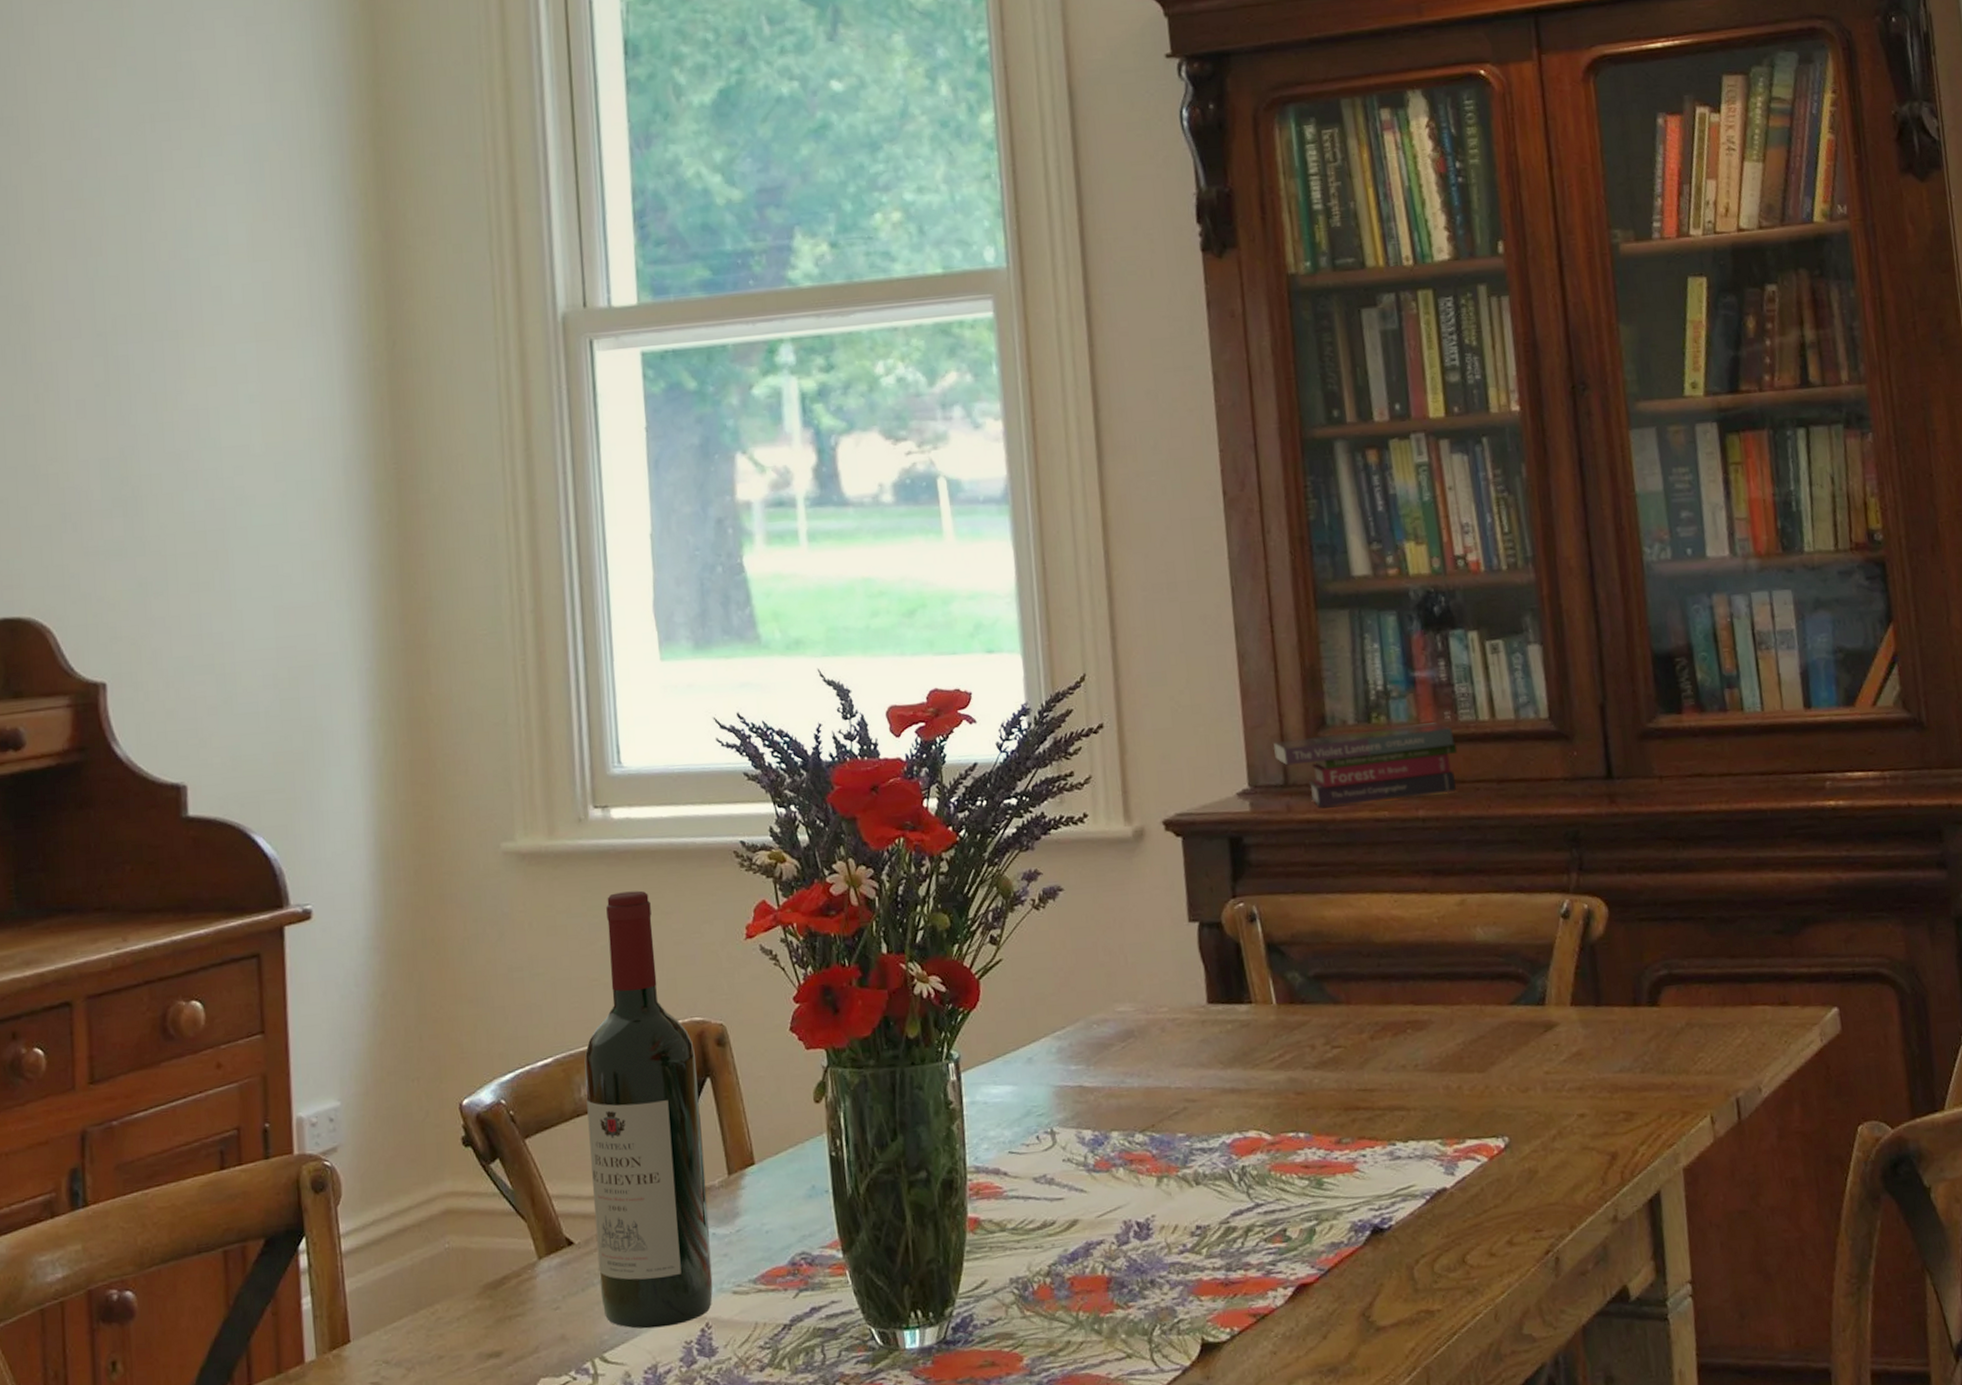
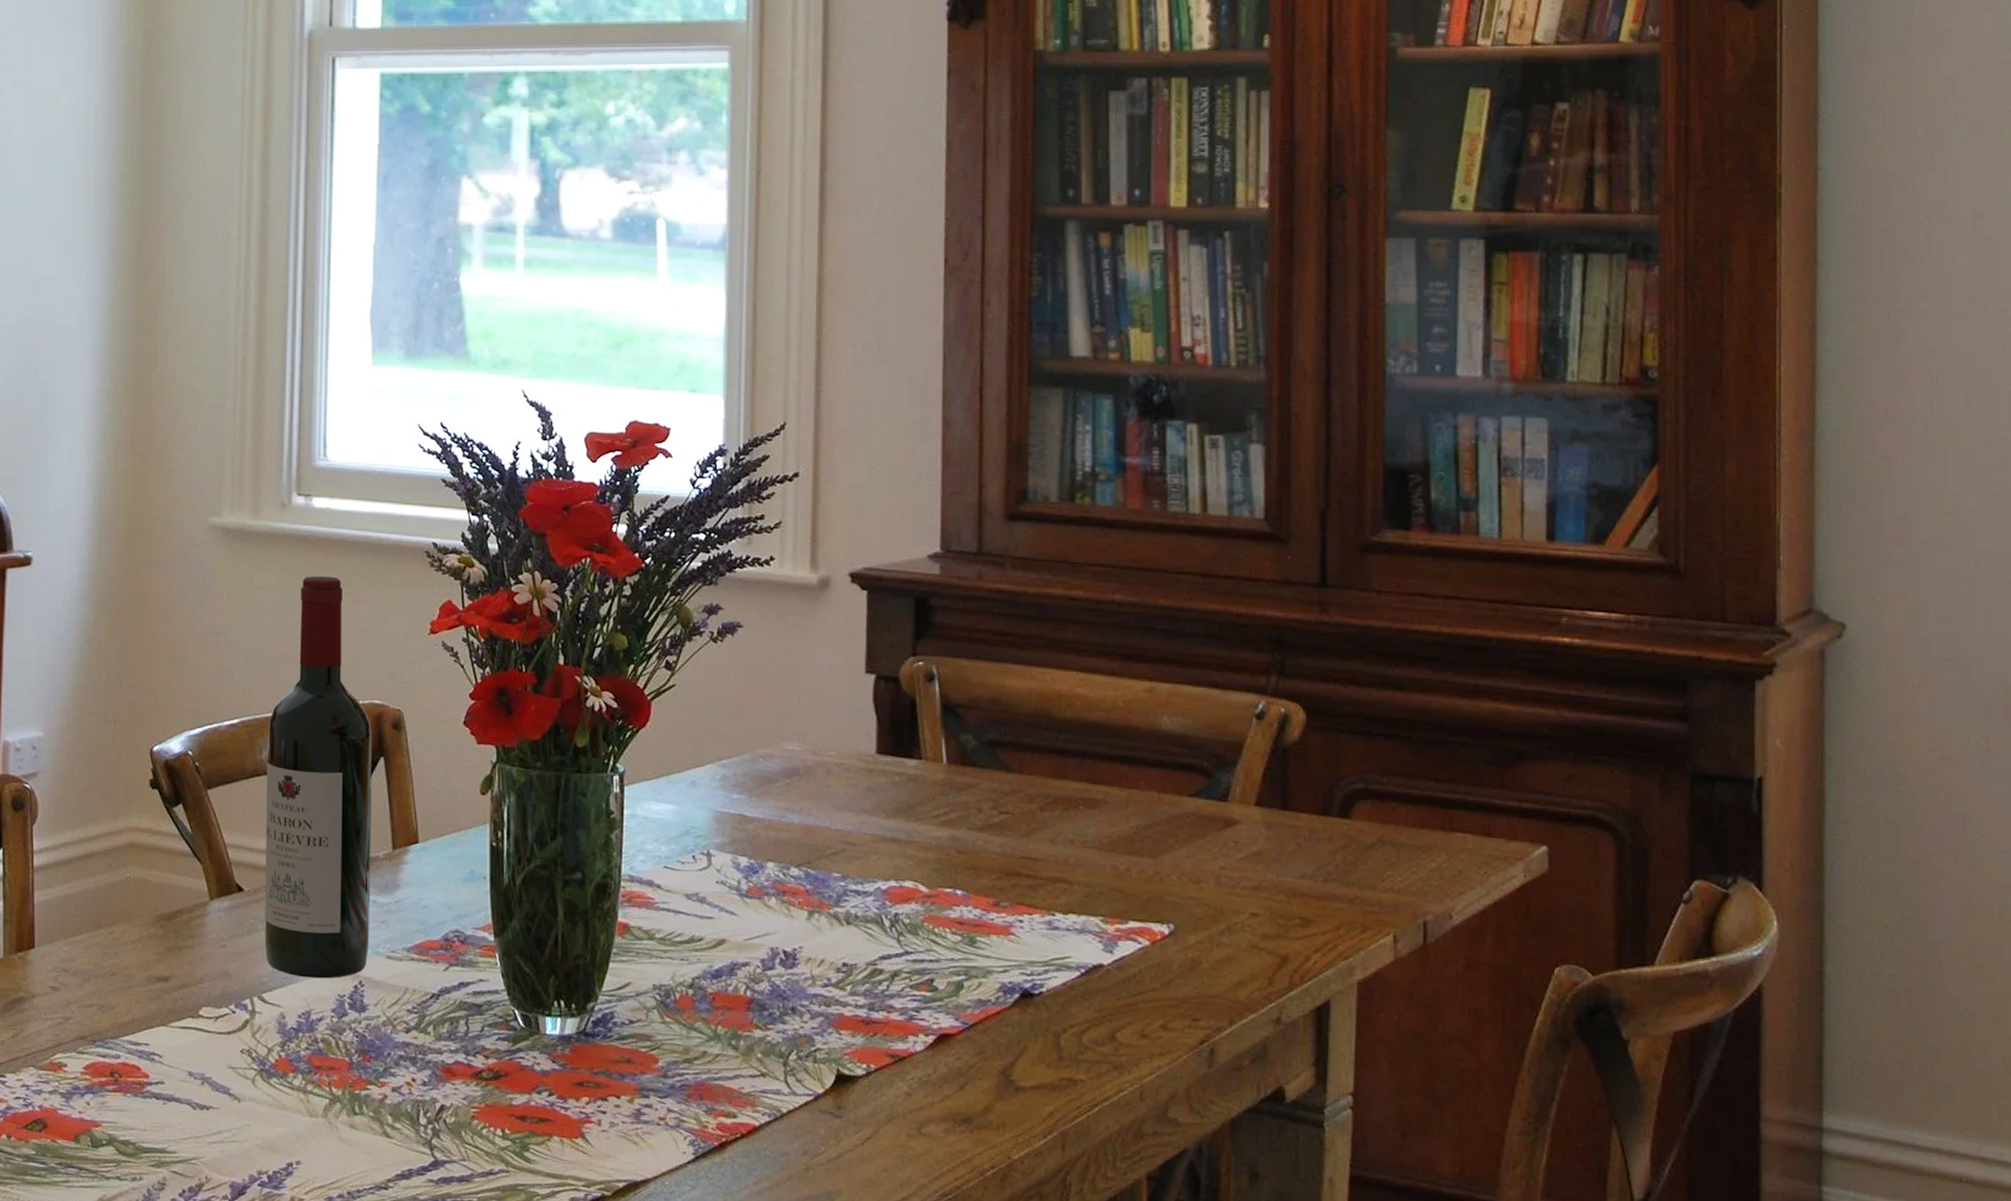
books: present [1273,722,1458,807] -> none [970,509,1163,581]

